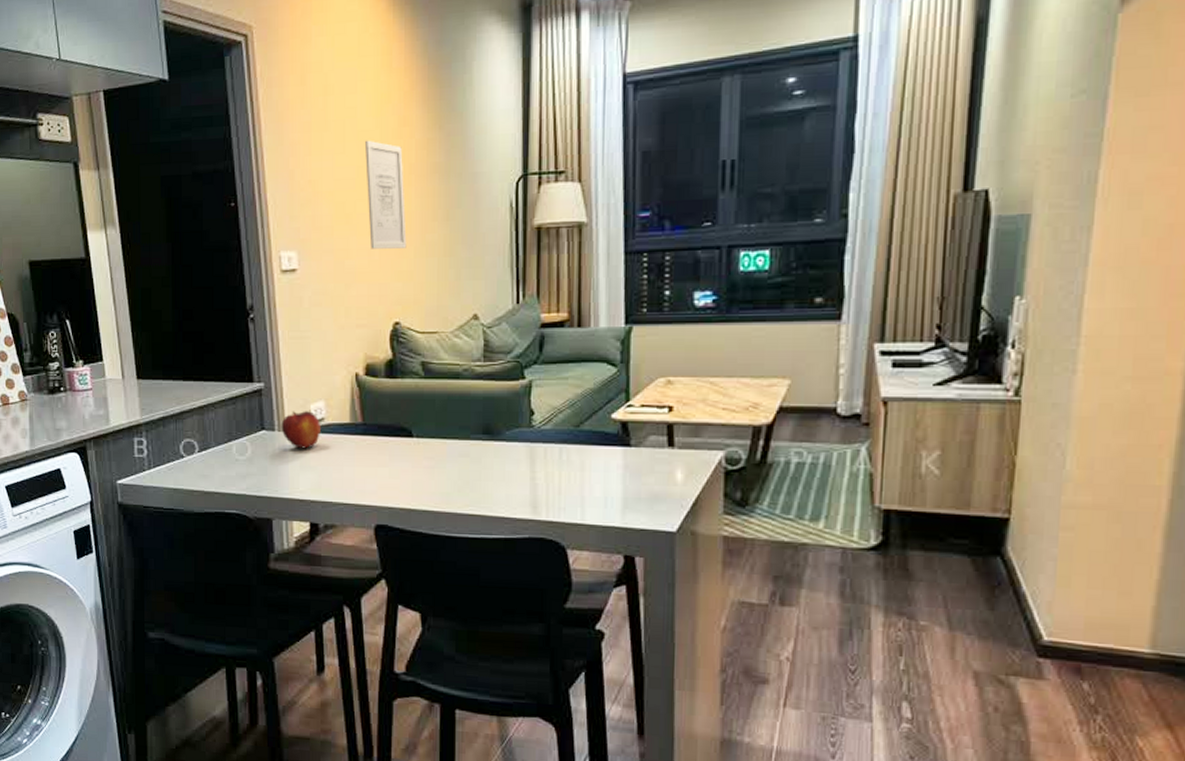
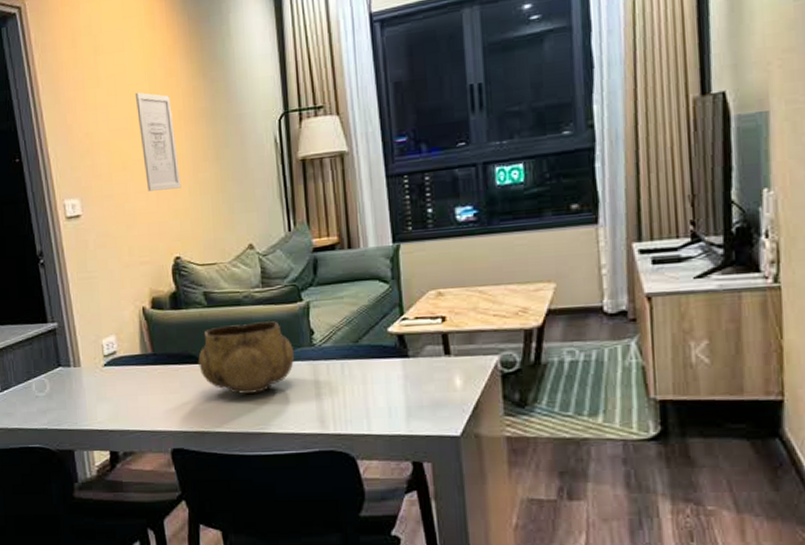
fruit: present [281,411,320,449] -> none [76,346,114,382]
decorative bowl: none [409,398,512,472] -> present [197,321,295,394]

